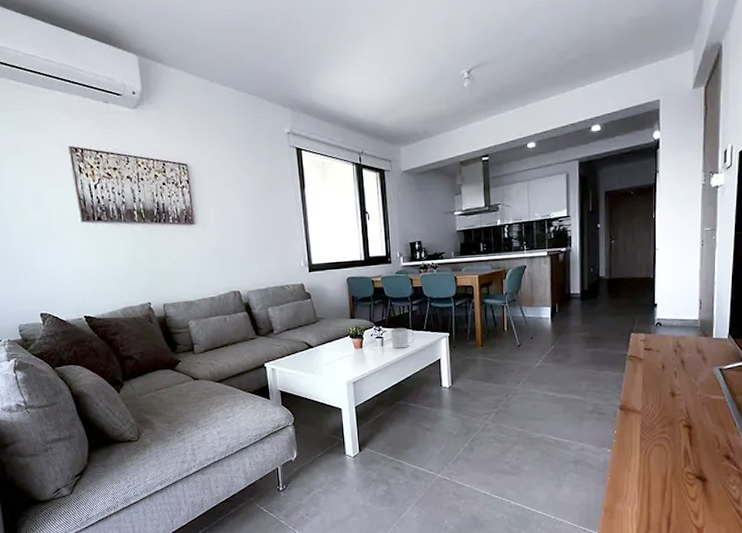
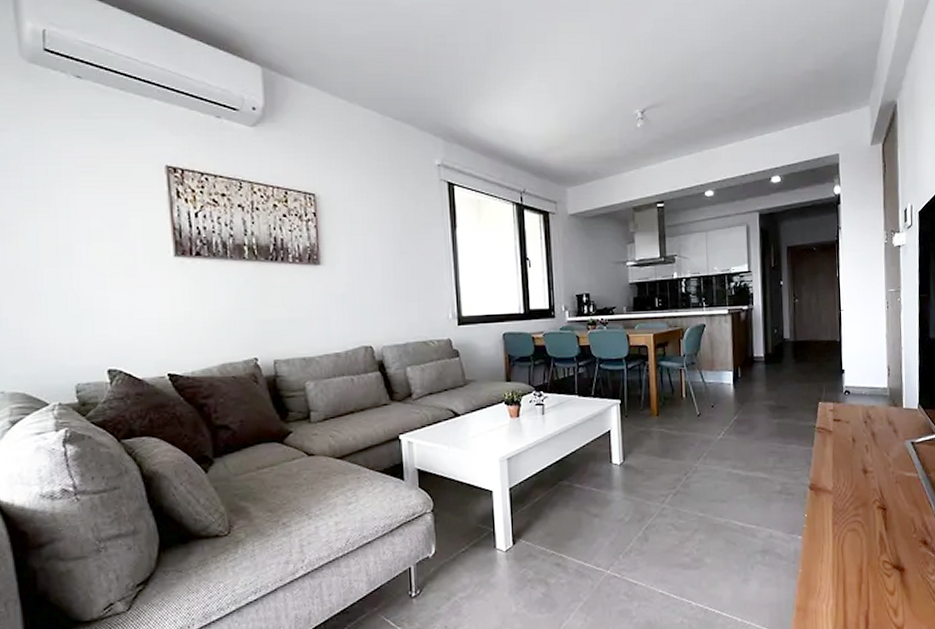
mug: present [390,327,415,349] -> none [553,393,581,418]

